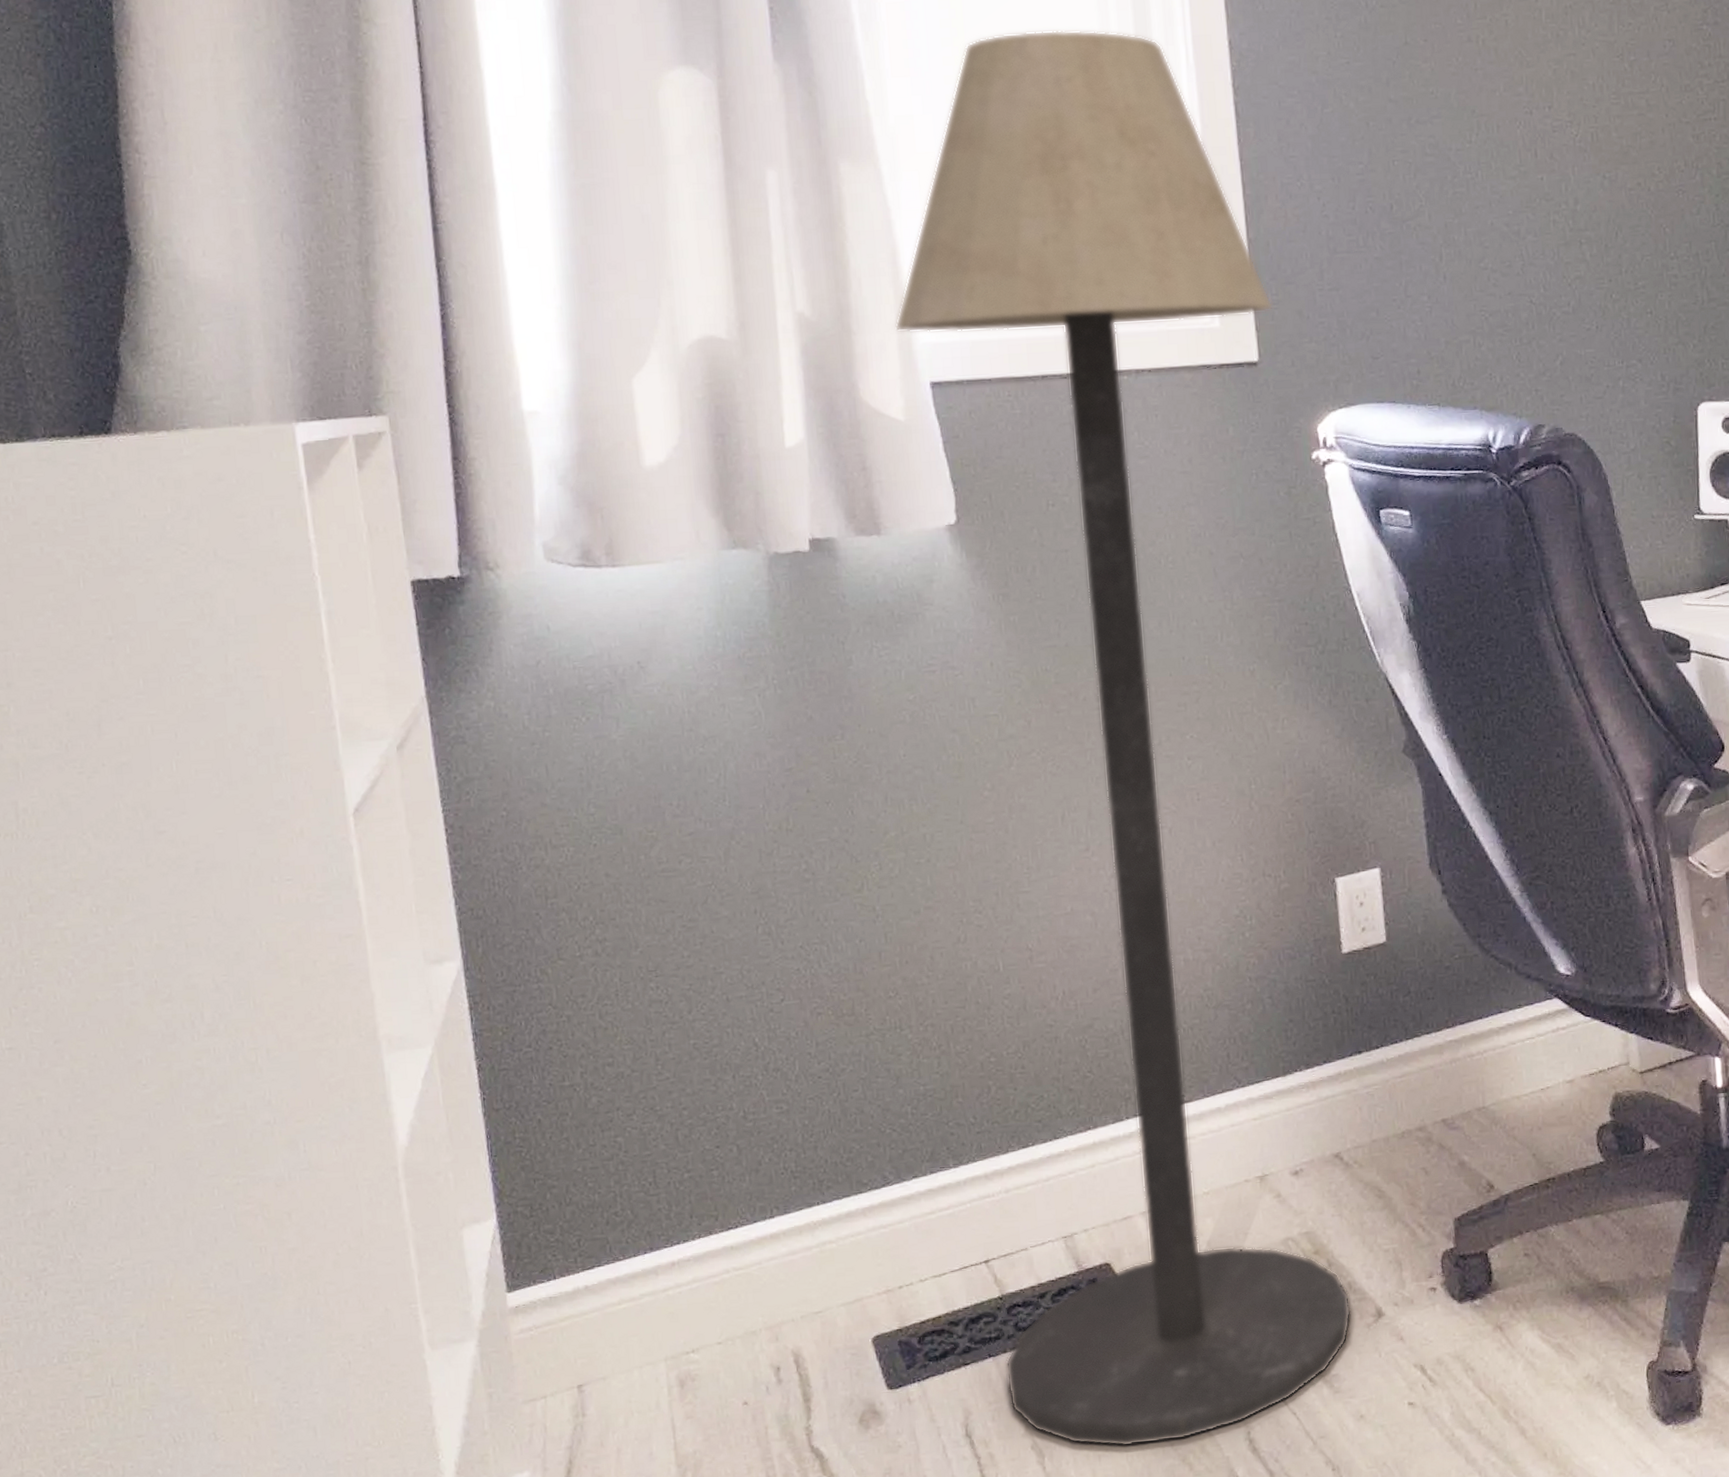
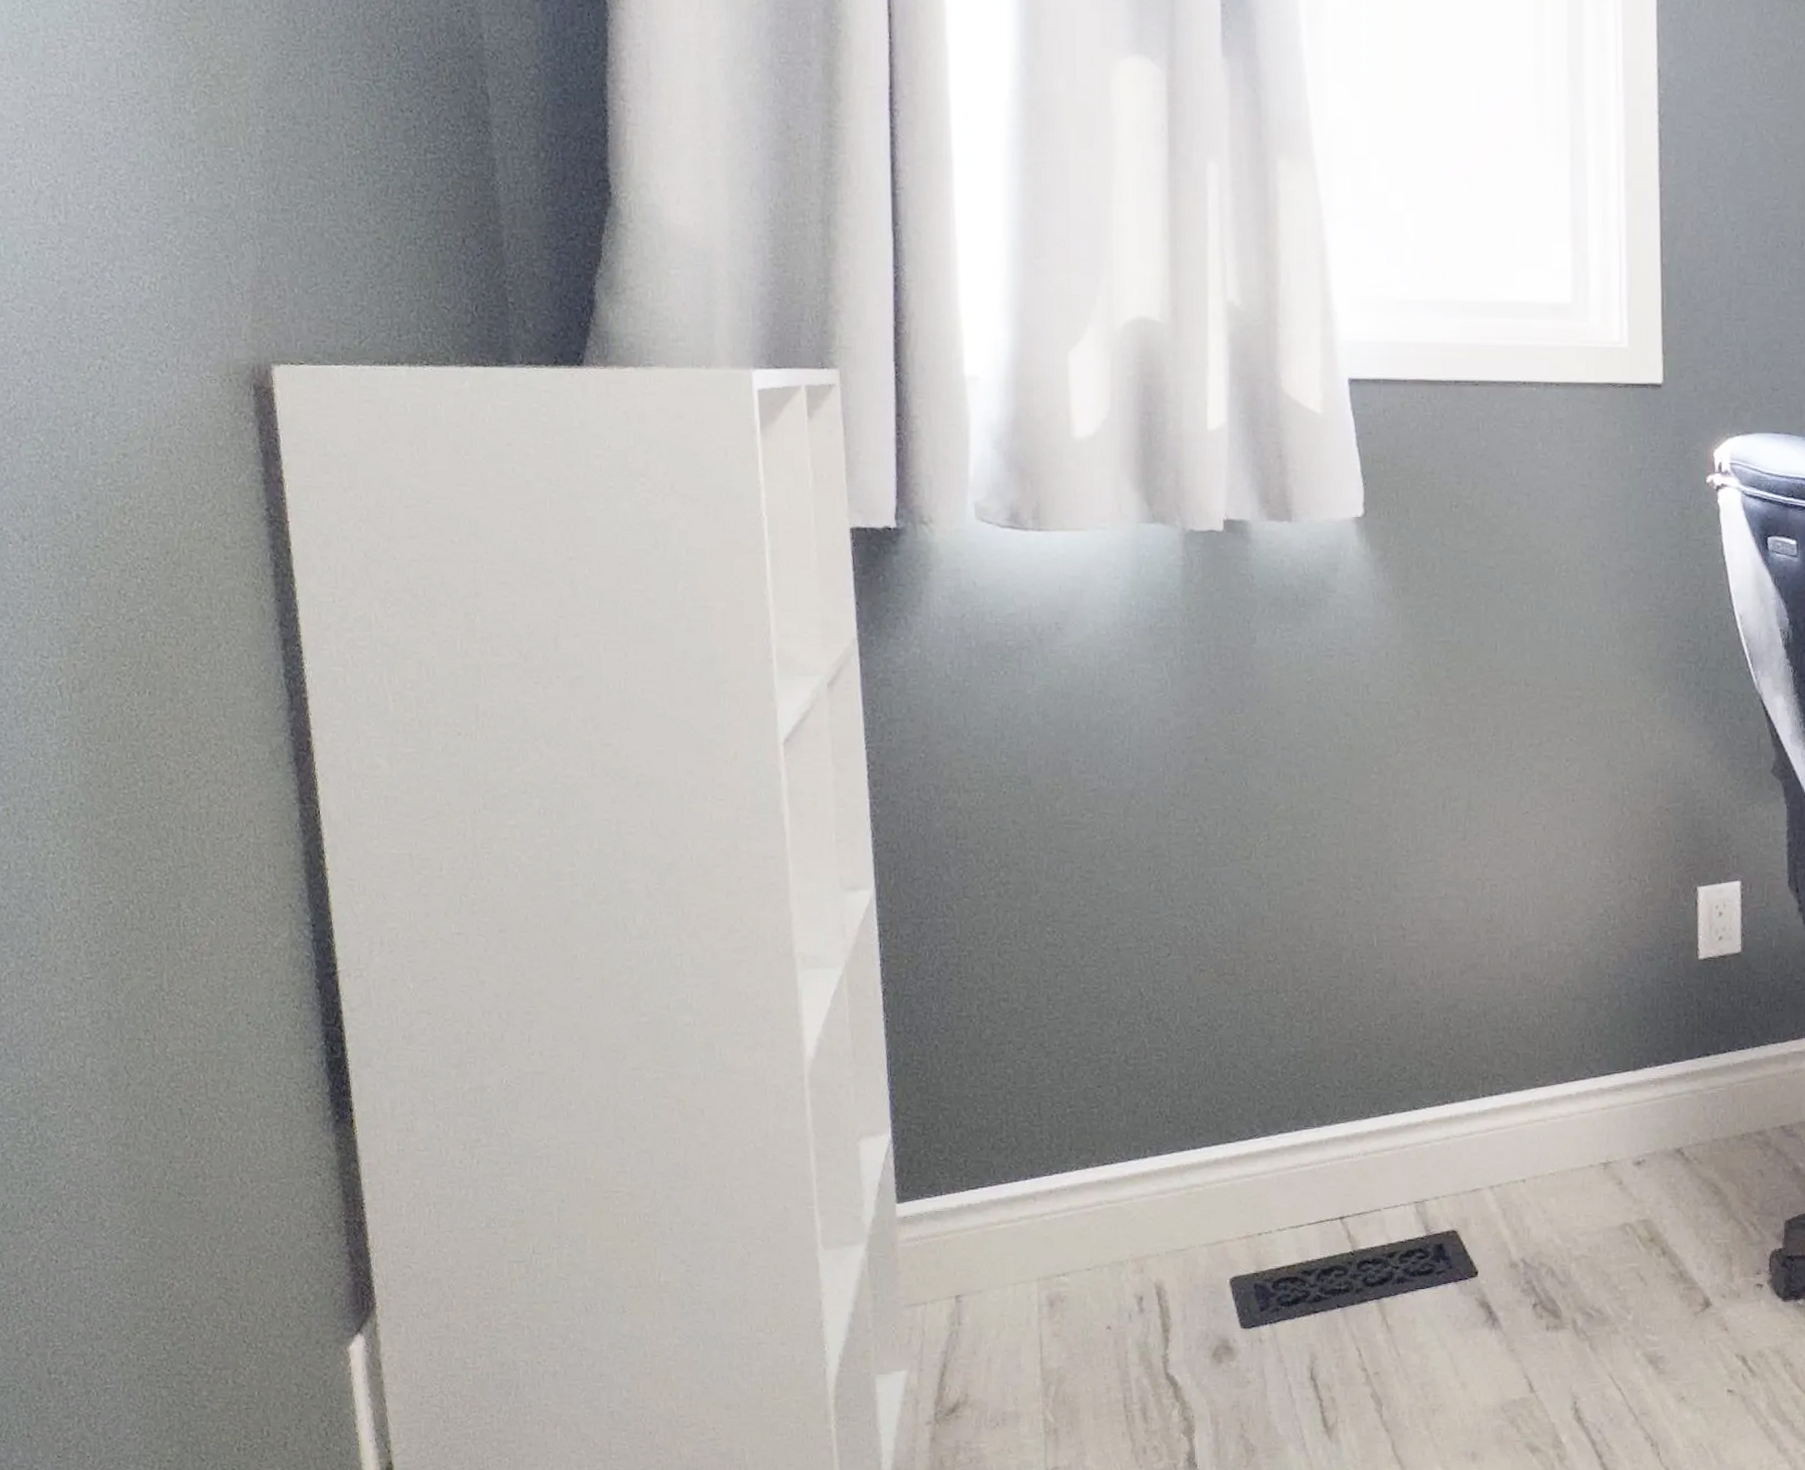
floor lamp: present [895,30,1352,1447] -> none [1319,45,1680,1404]

